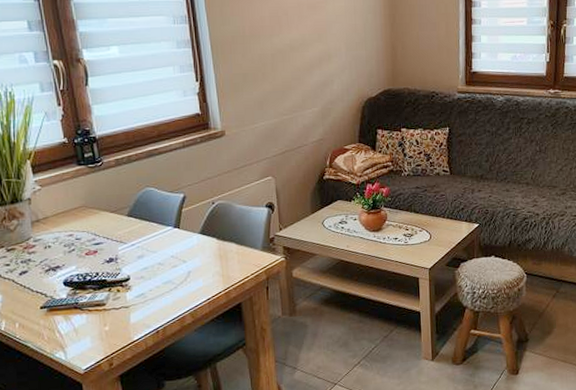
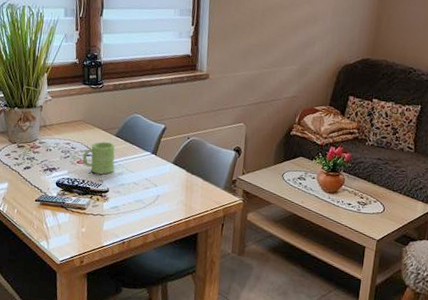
mug: none [91,225,132,263] -> present [82,141,115,175]

